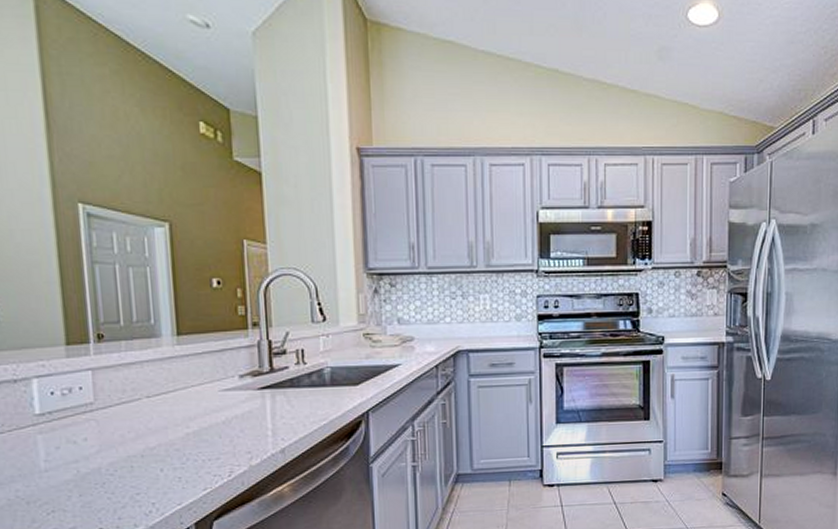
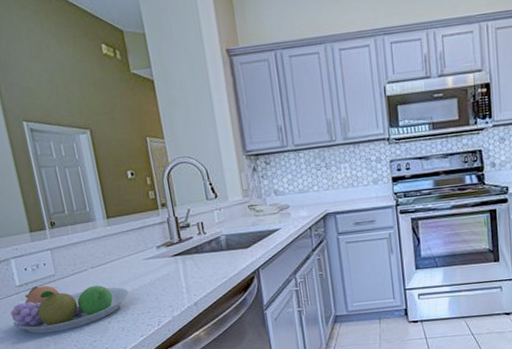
fruit bowl: none [20,416,195,481] -> present [10,285,129,334]

